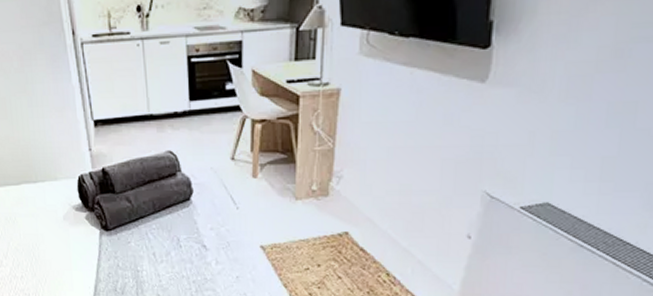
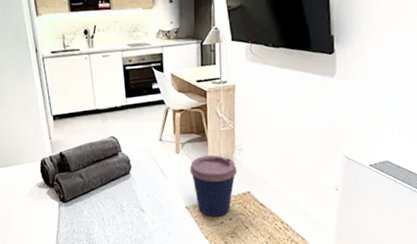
coffee cup: none [269,183,333,261] -> present [190,155,237,217]

